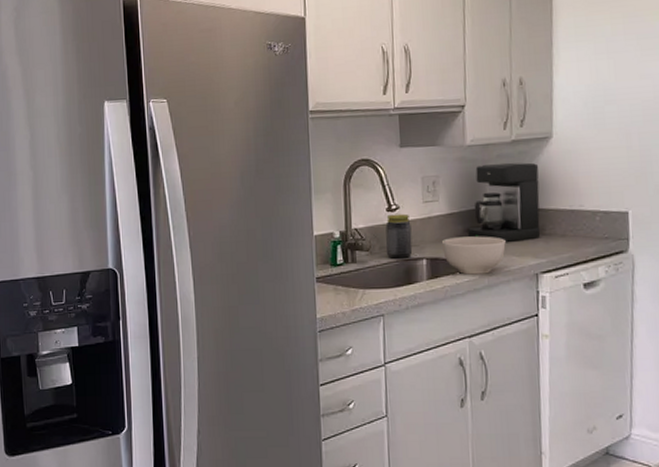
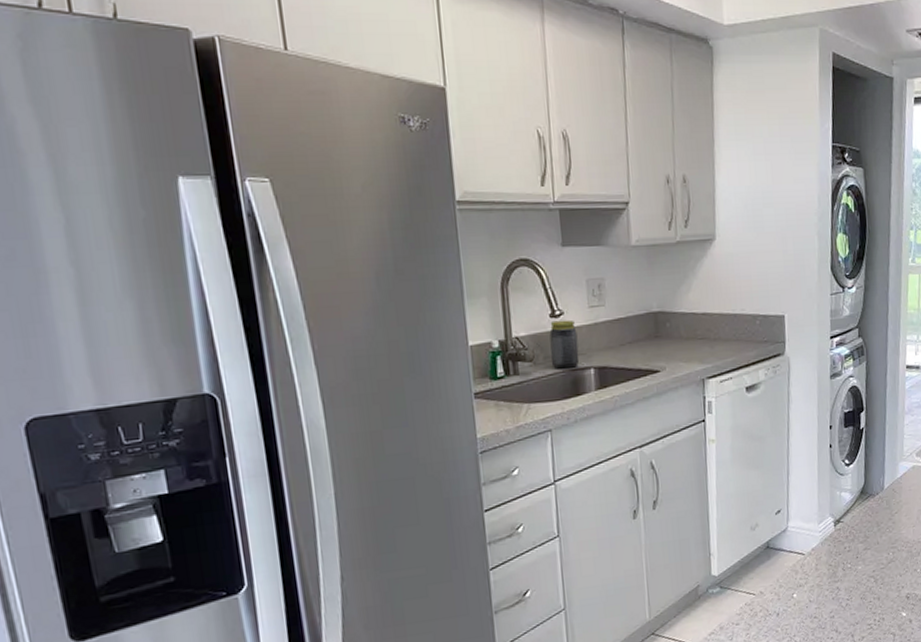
bowl: present [442,236,506,275] -> none [610,342,673,383]
coffee maker: present [467,162,541,242] -> none [635,265,706,348]

